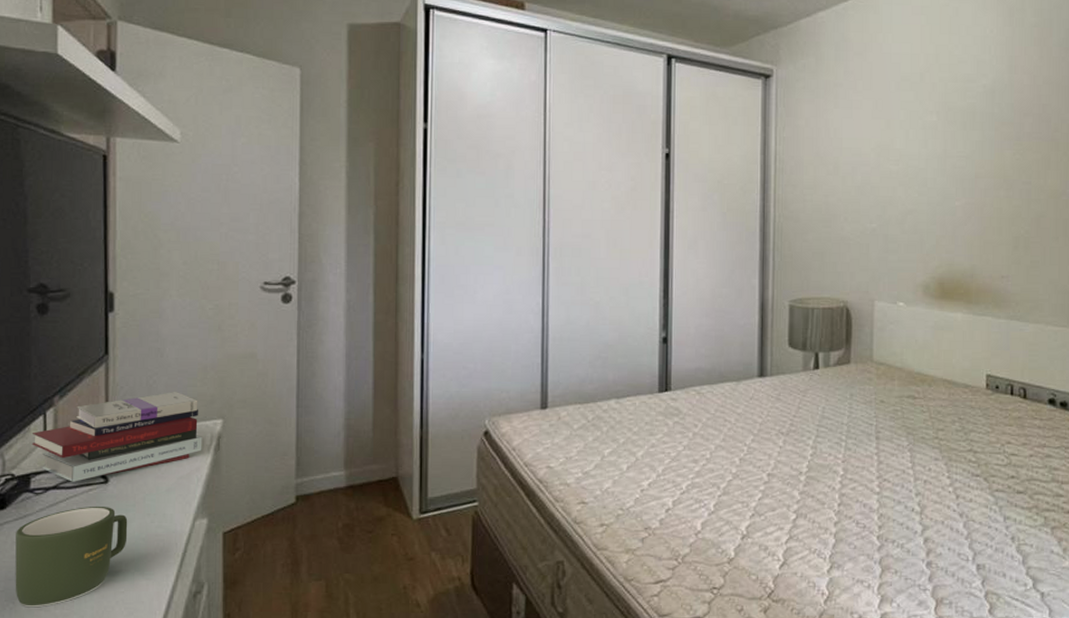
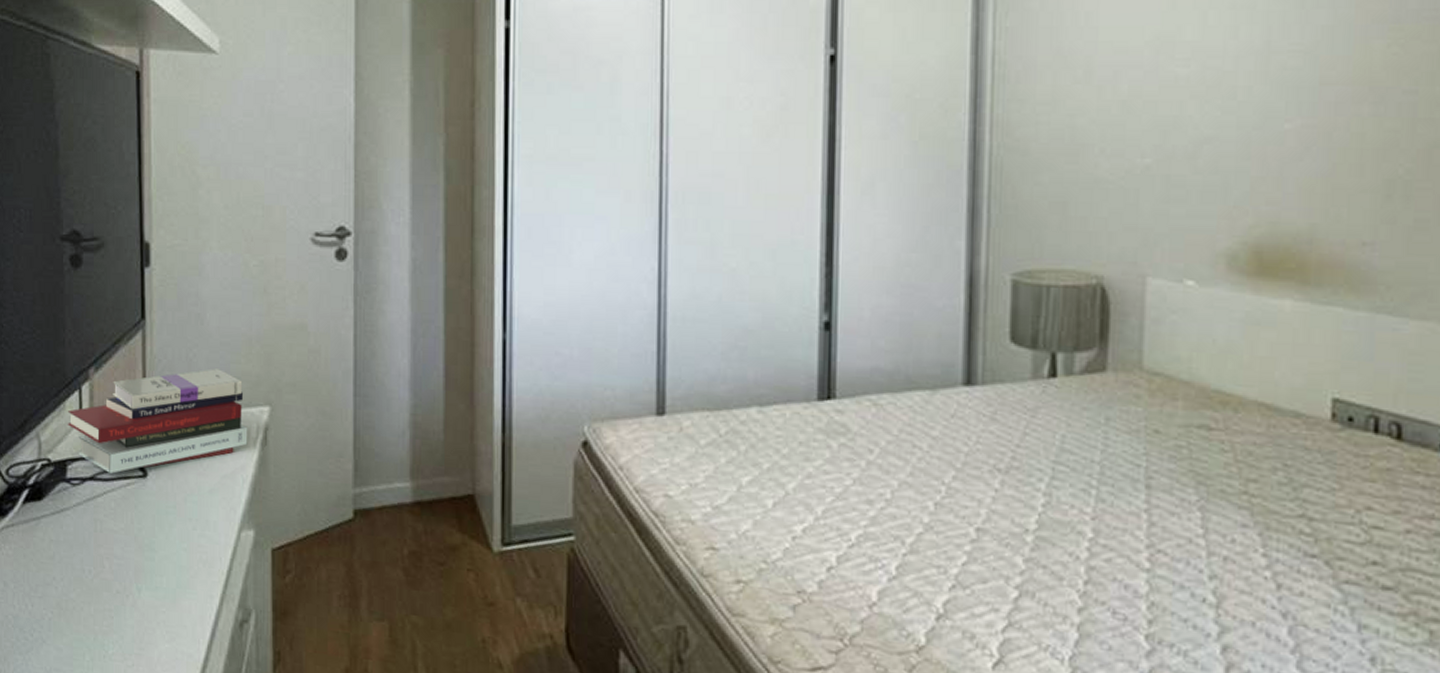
mug: present [15,506,128,608] -> none [53,504,168,621]

